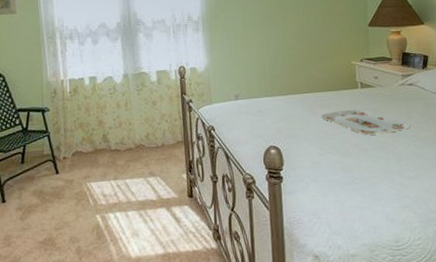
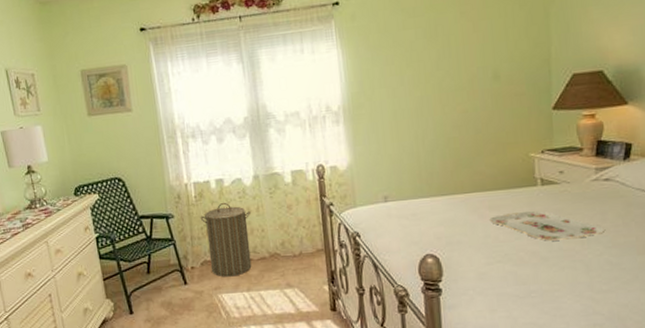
laundry hamper: none [74,97,120,167] -> present [200,202,252,277]

